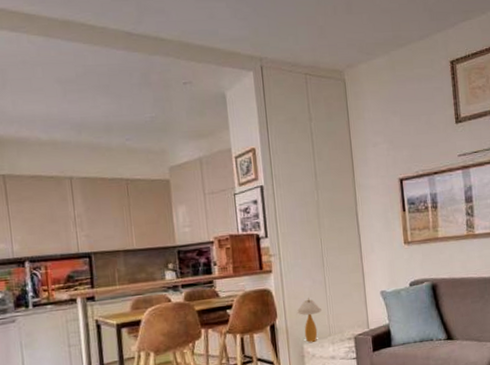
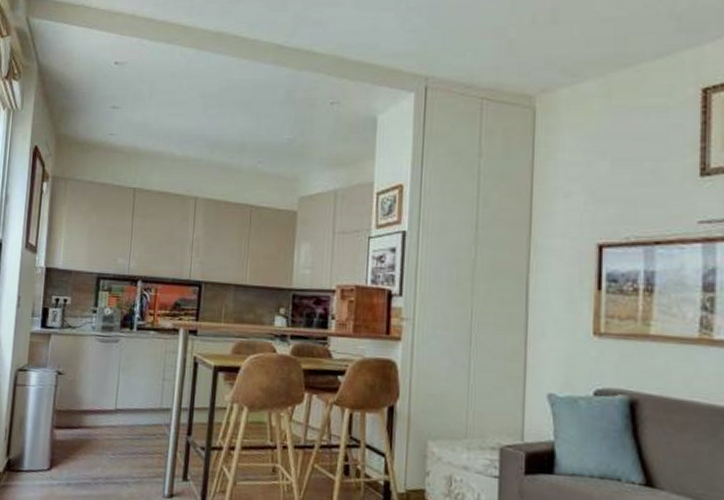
table lamp: present [297,298,322,343] -> none [426,382,459,441]

